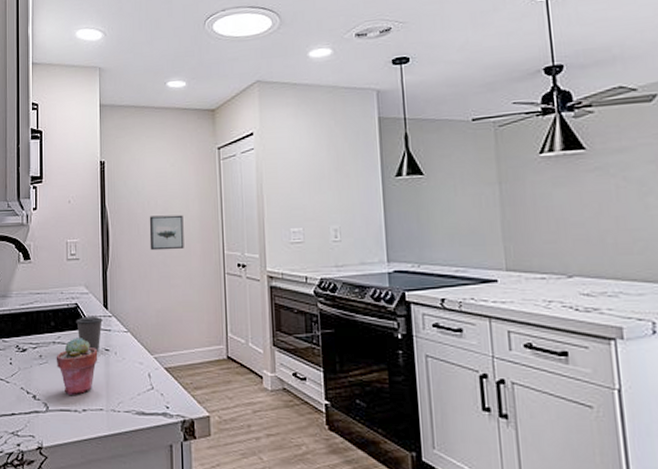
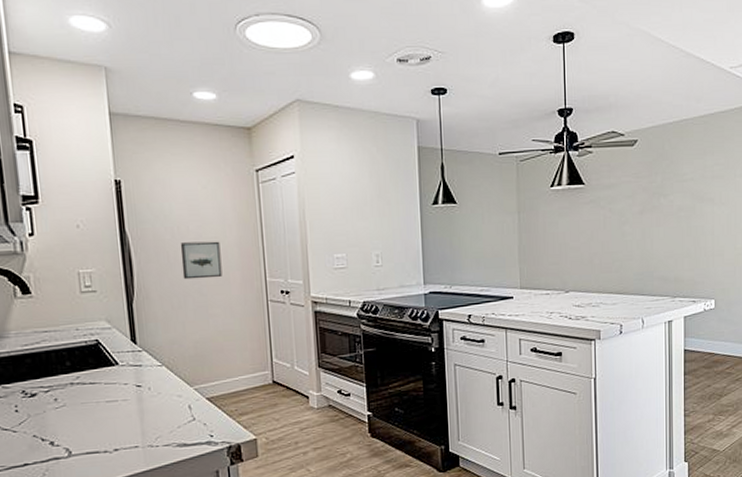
potted succulent: present [56,336,98,395] -> none [76,375,129,436]
coffee cup: present [76,316,103,352] -> none [98,351,131,389]

